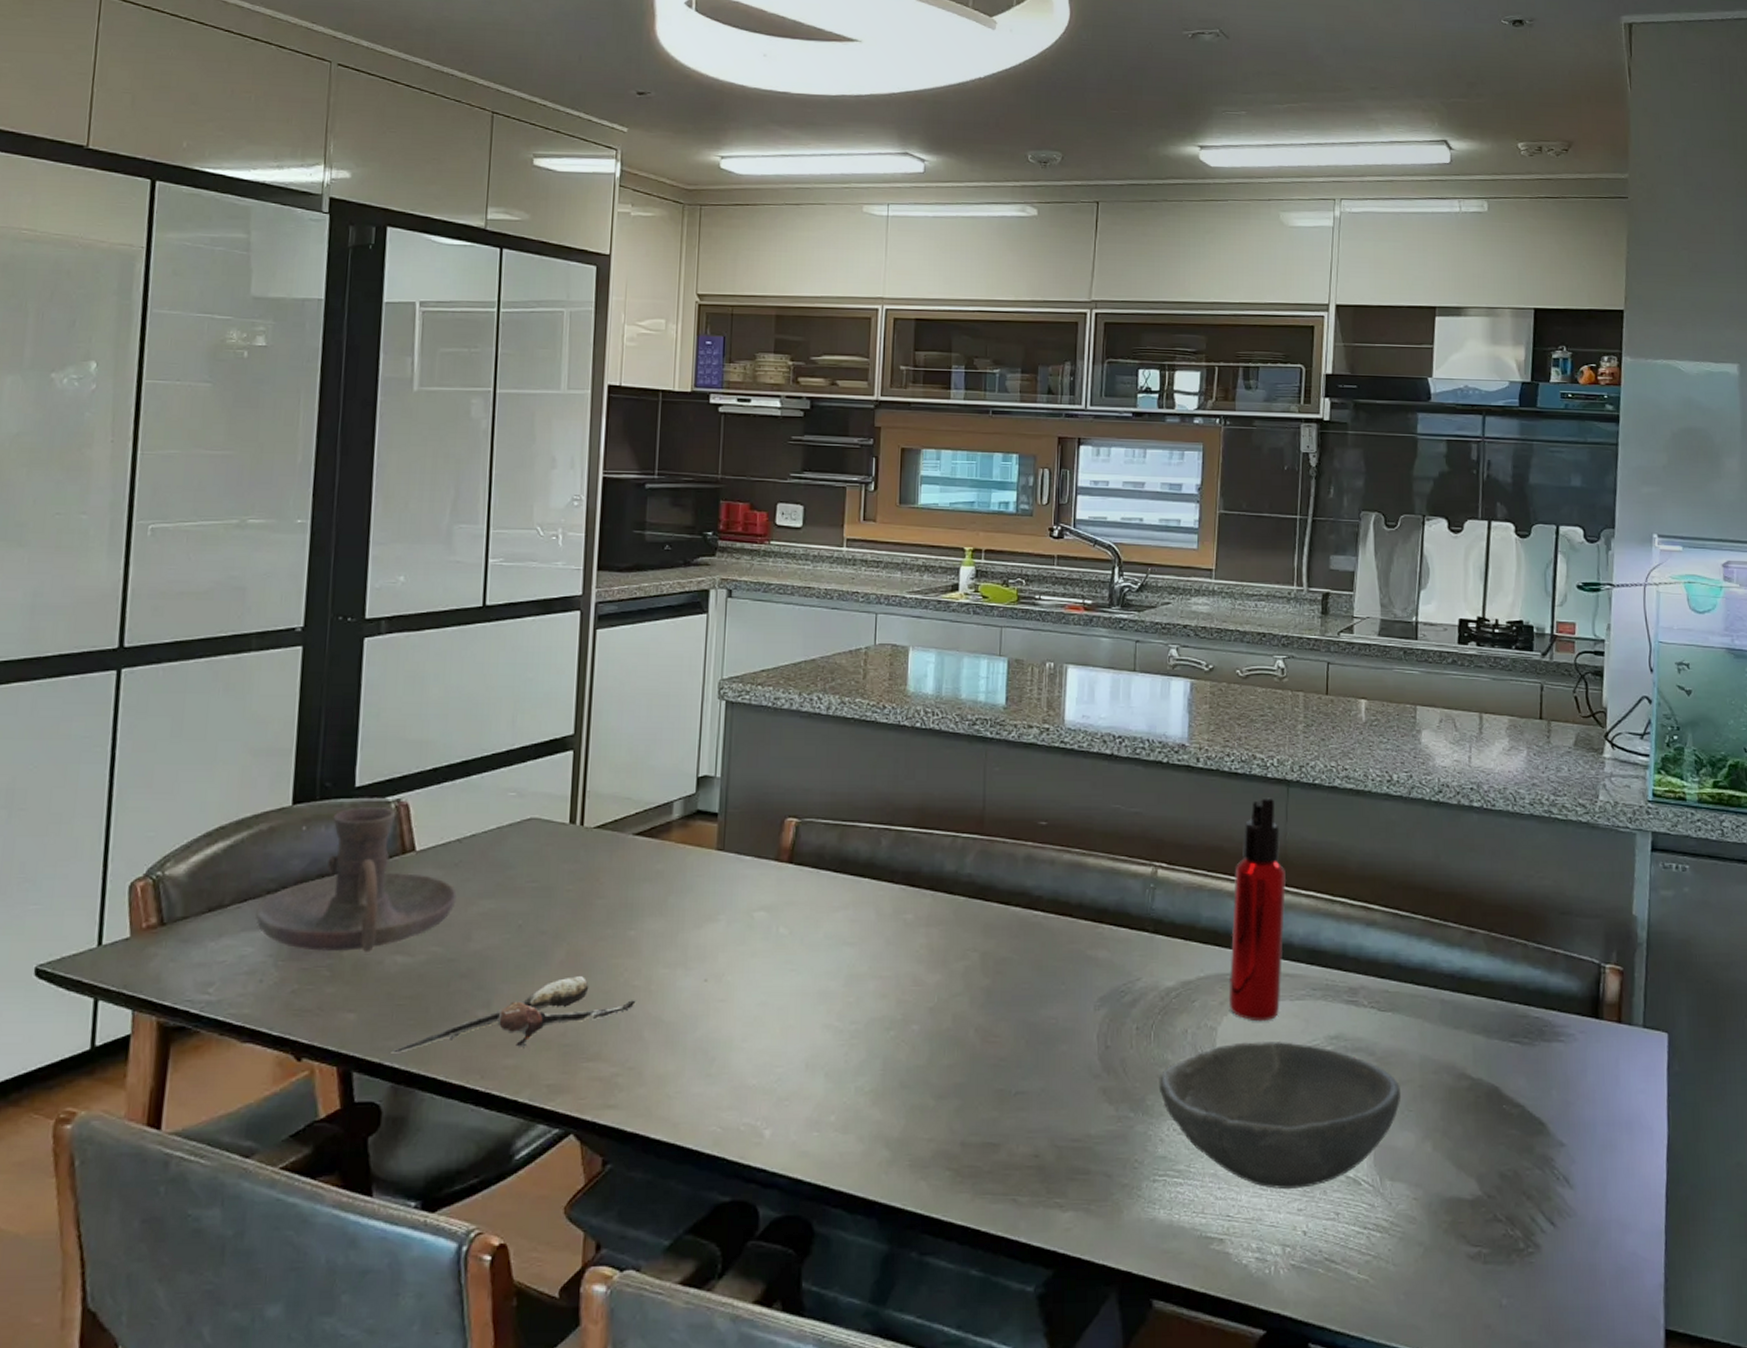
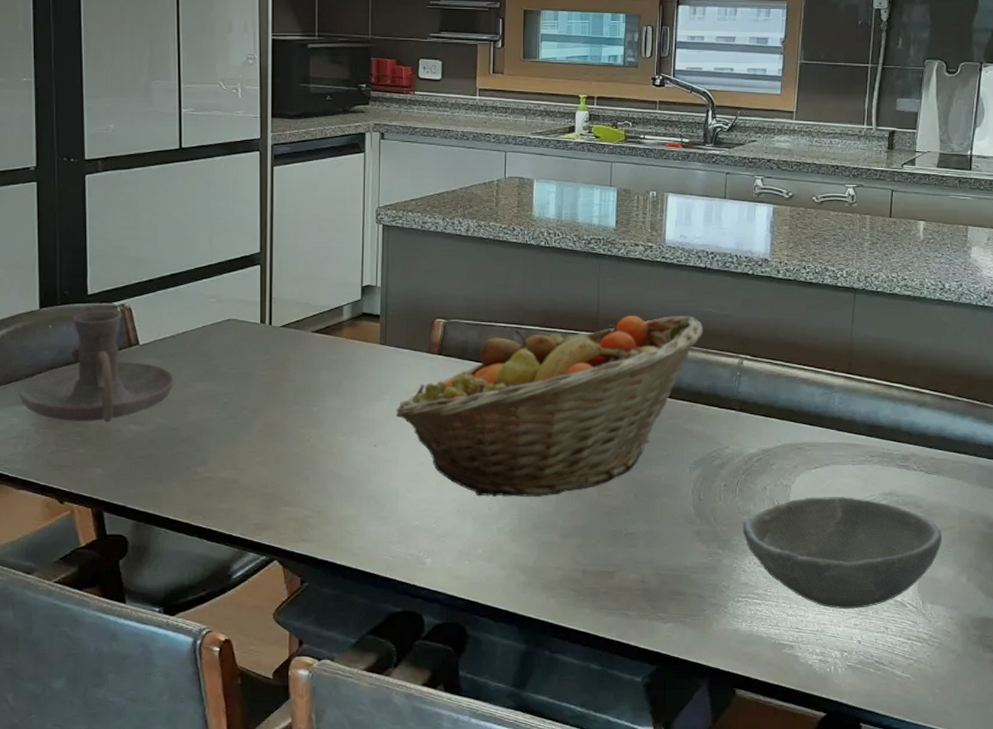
spoon: present [391,976,636,1053] -> none [132,442,321,499]
fruit basket: none [732,814,1110,1047] -> present [395,316,704,498]
water bottle: present [1228,798,1287,1022] -> none [801,303,852,481]

